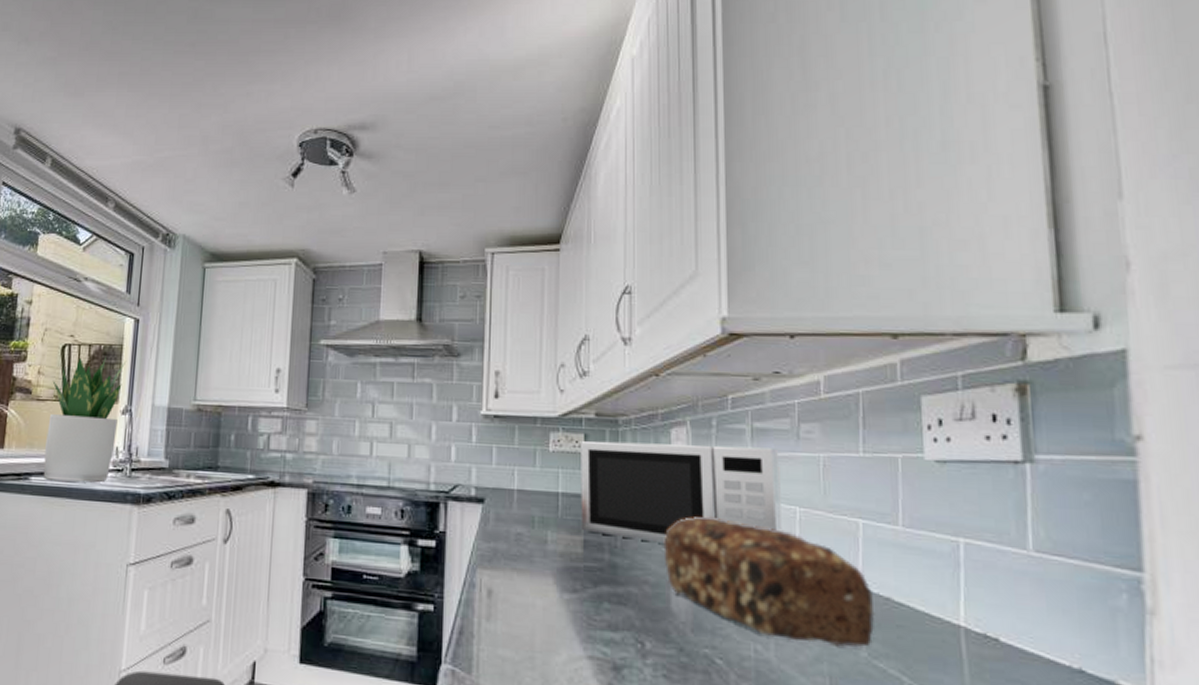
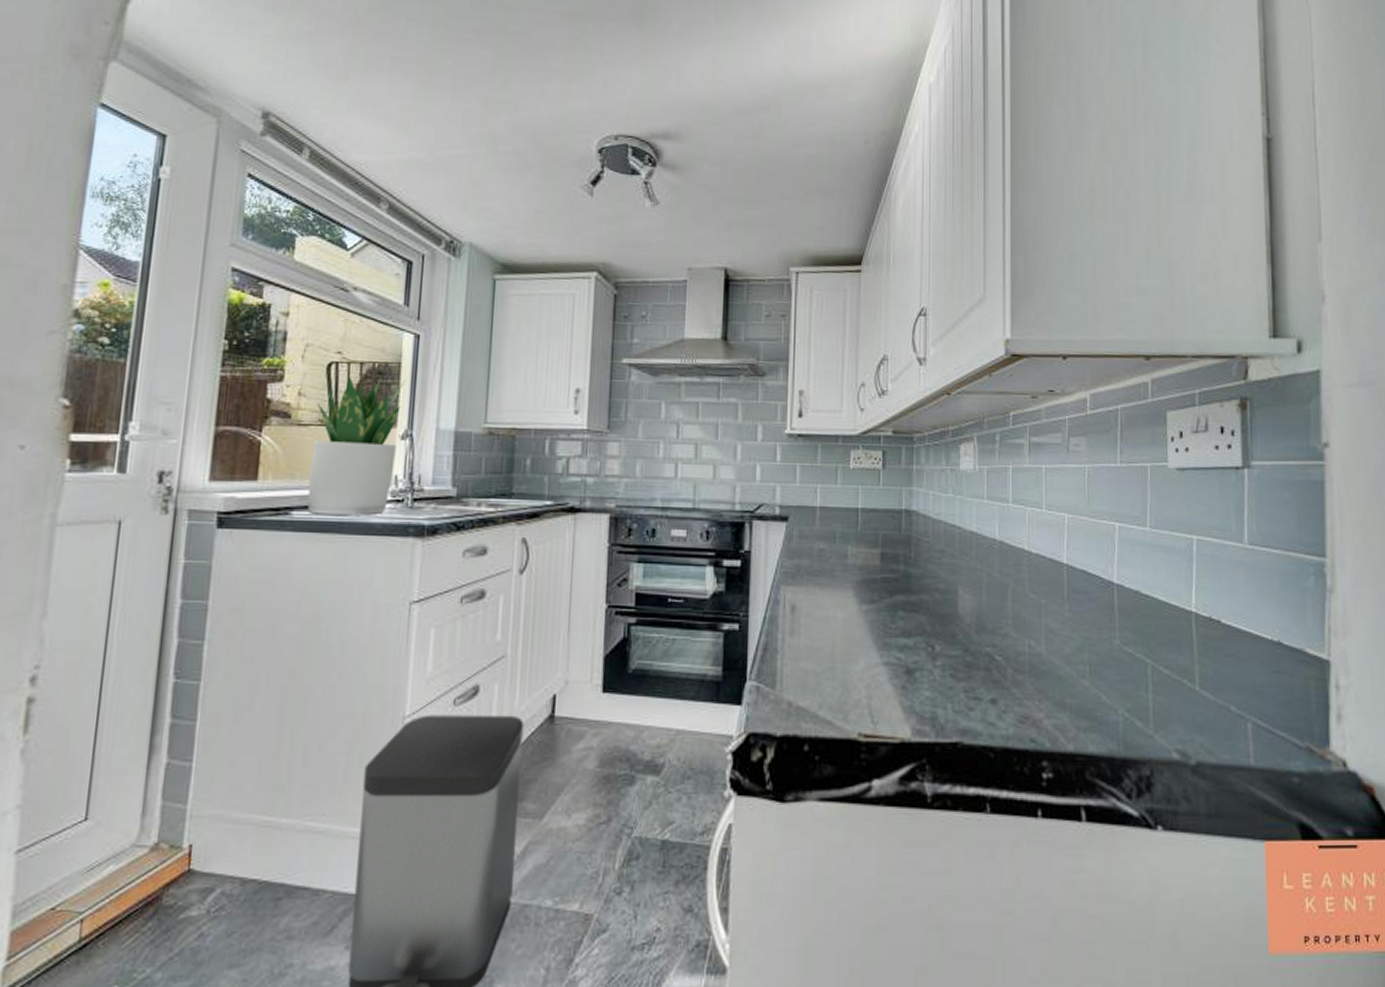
microwave: present [580,440,803,543] -> none [878,457,1070,552]
bread loaf: present [663,516,875,647] -> none [952,525,1127,637]

